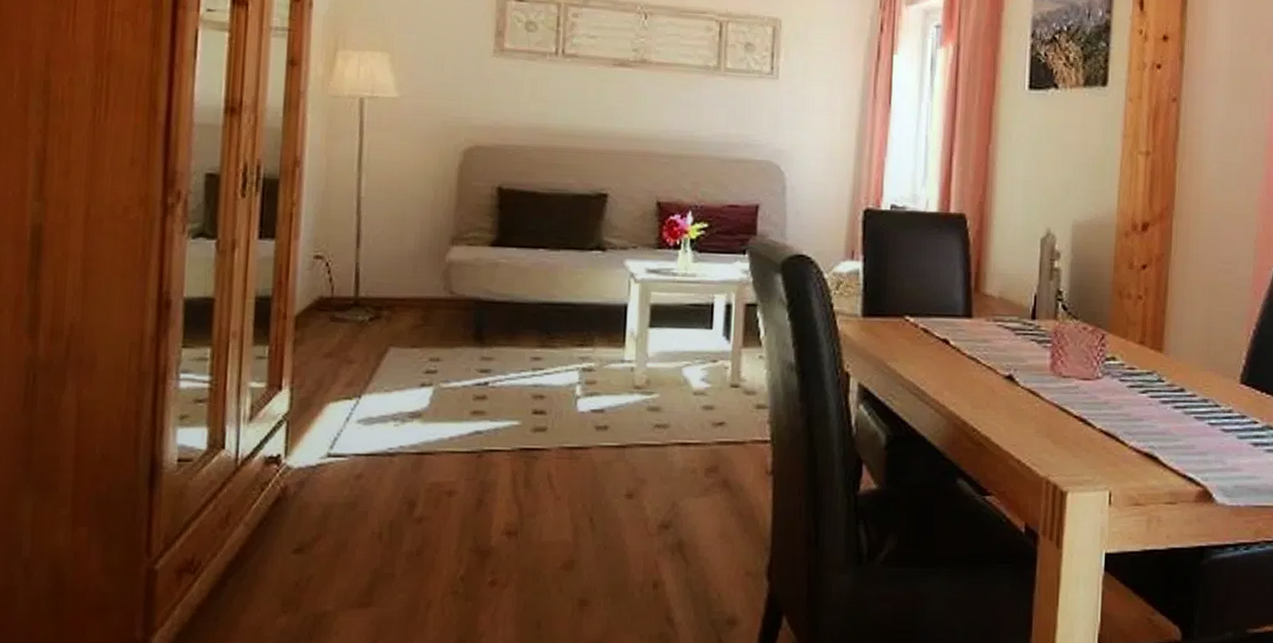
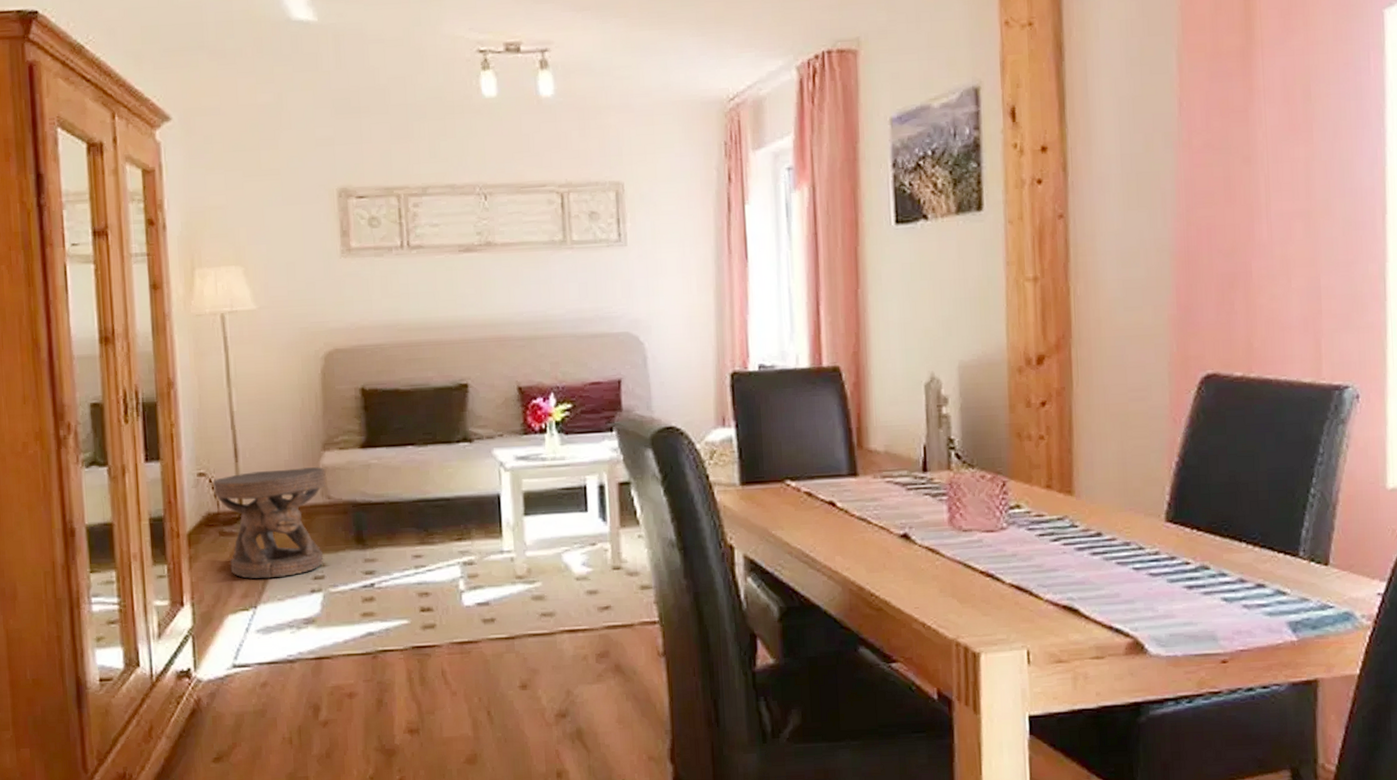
carved stool: none [330,259,451,369] -> present [213,467,326,579]

